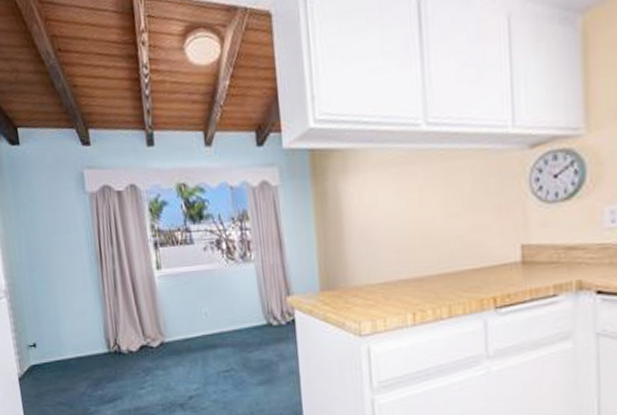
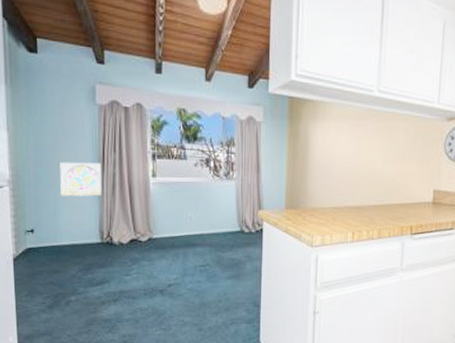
wall ornament: none [55,259,103,304] -> present [60,162,102,197]

